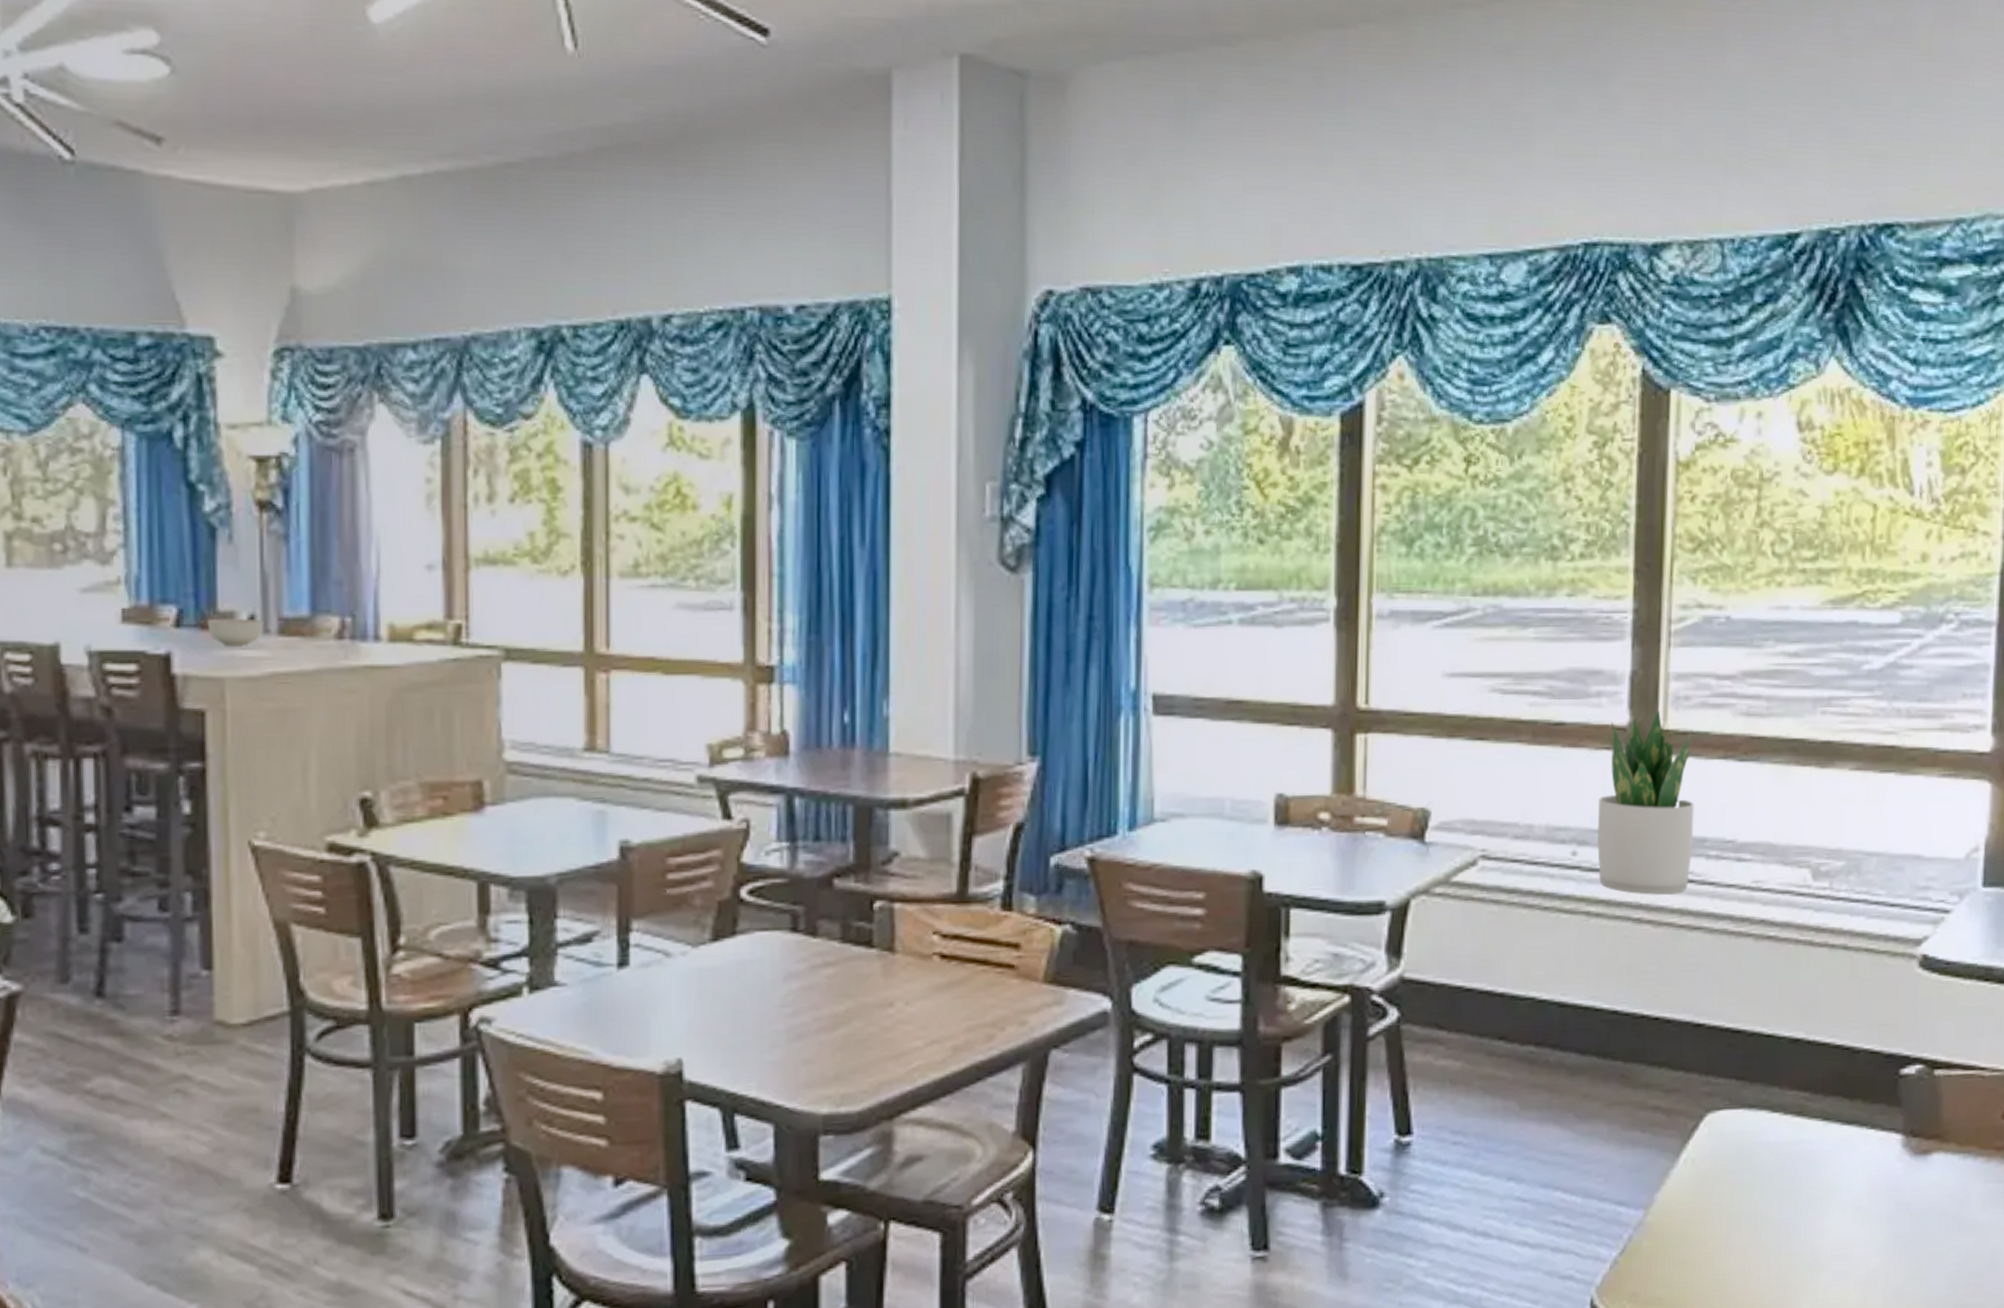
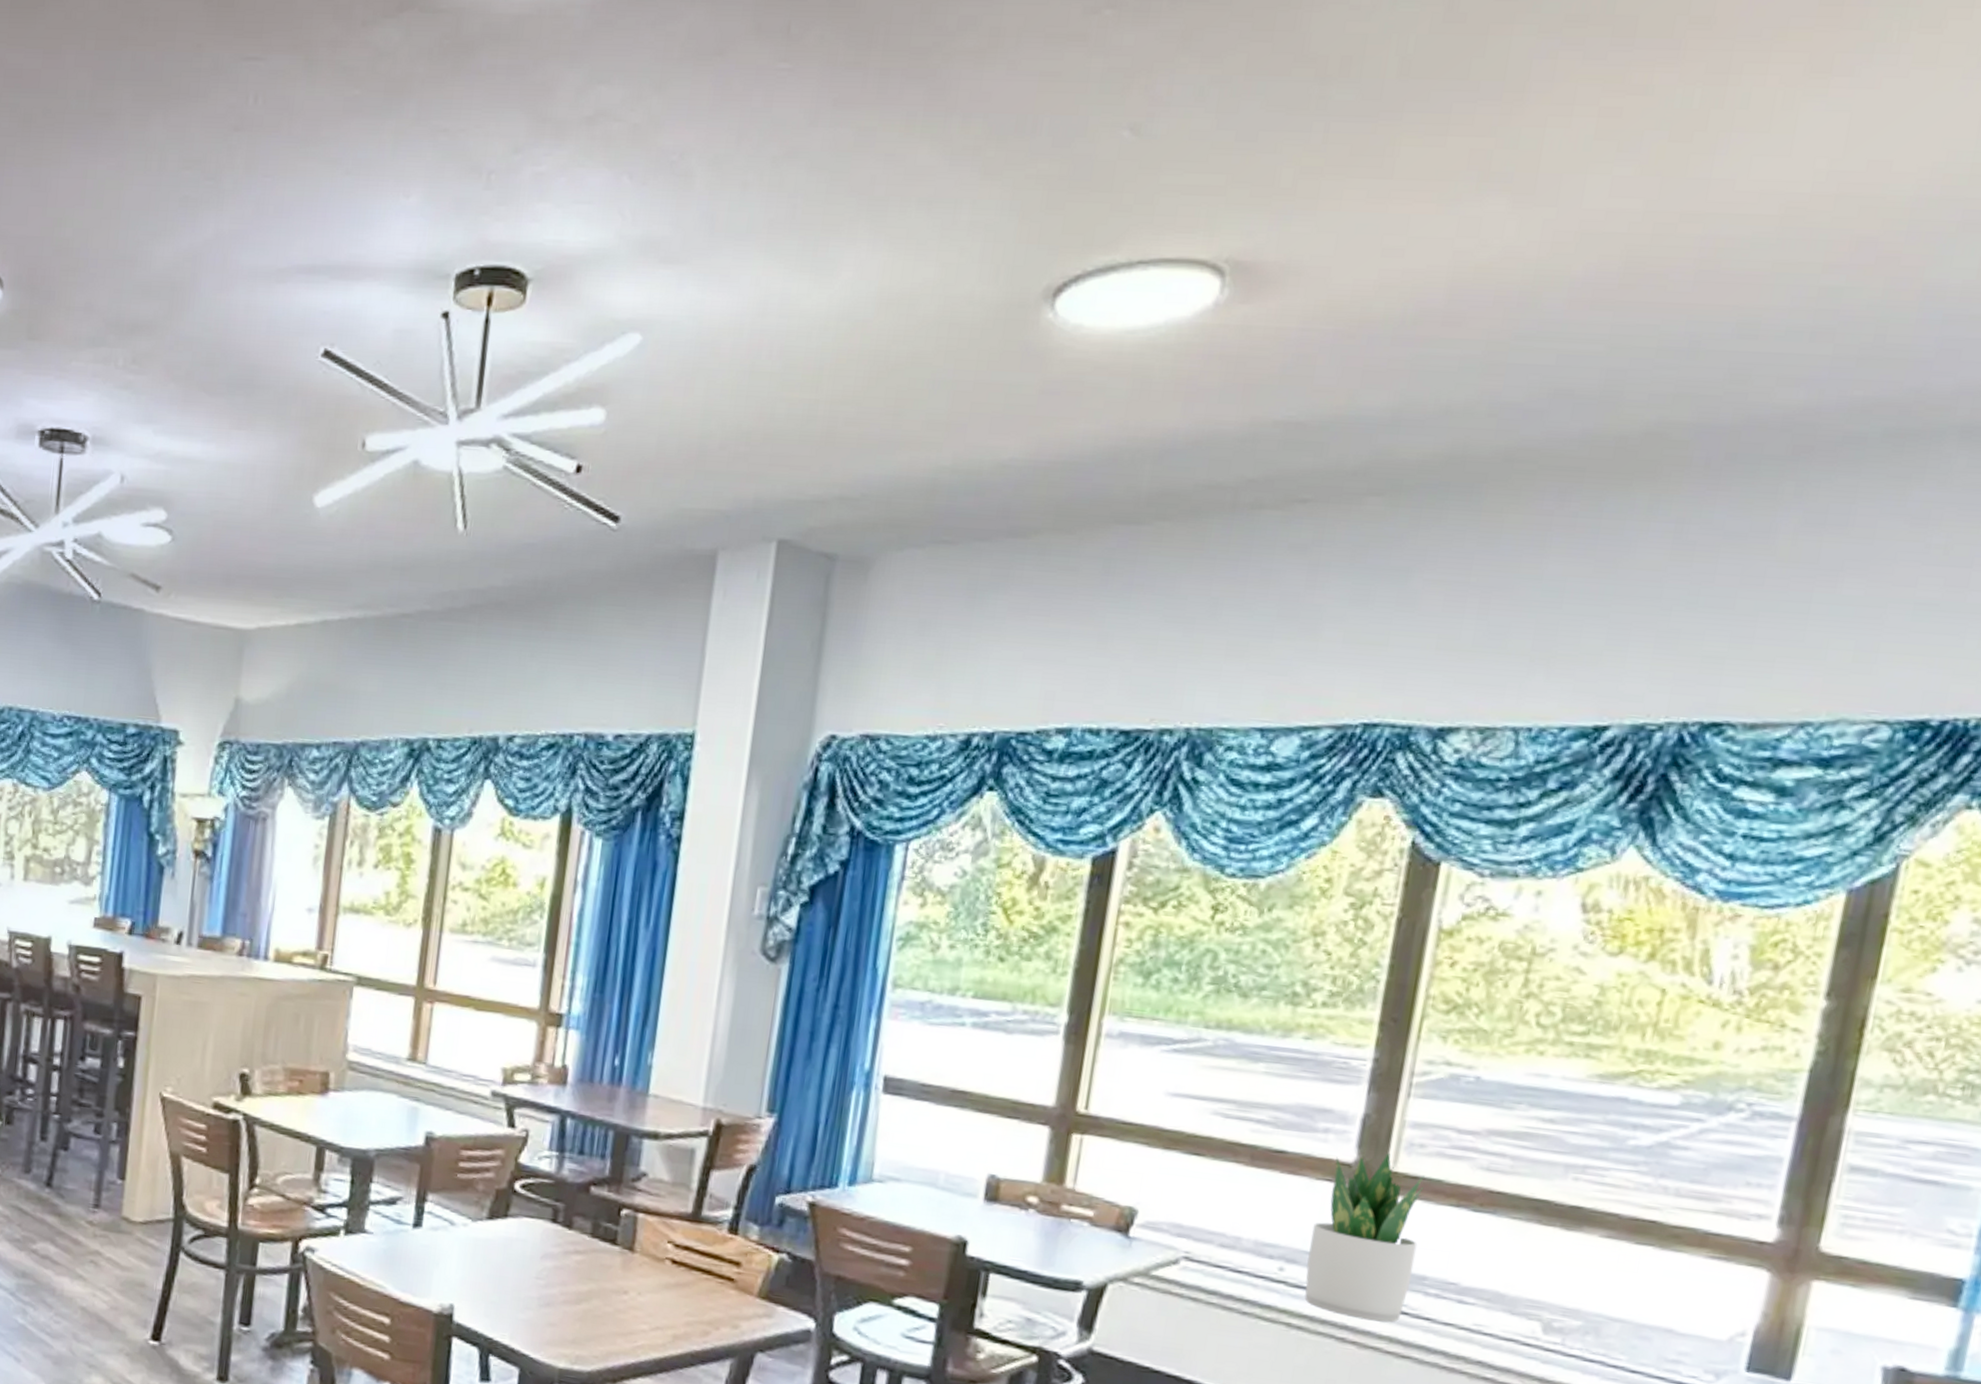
bowl: present [207,619,264,647] -> none [150,931,189,954]

